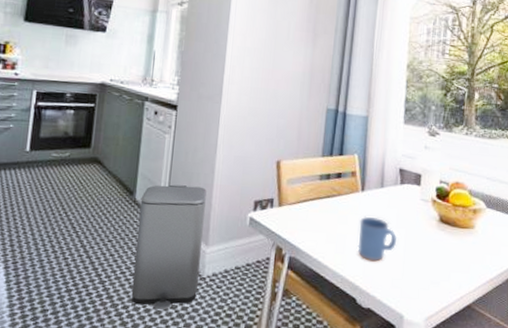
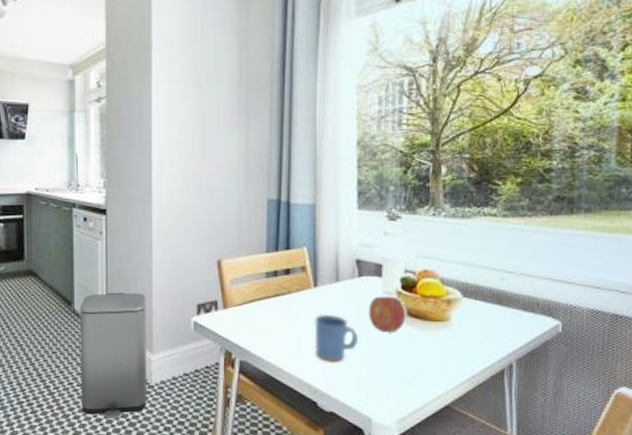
fruit: none [406,202,439,236] -> present [368,296,406,332]

